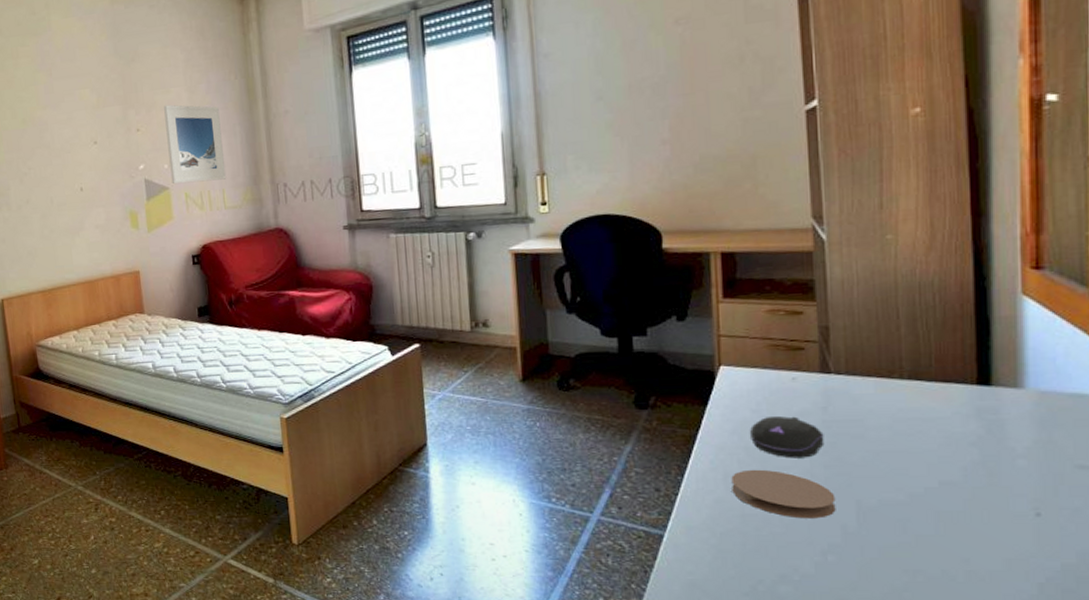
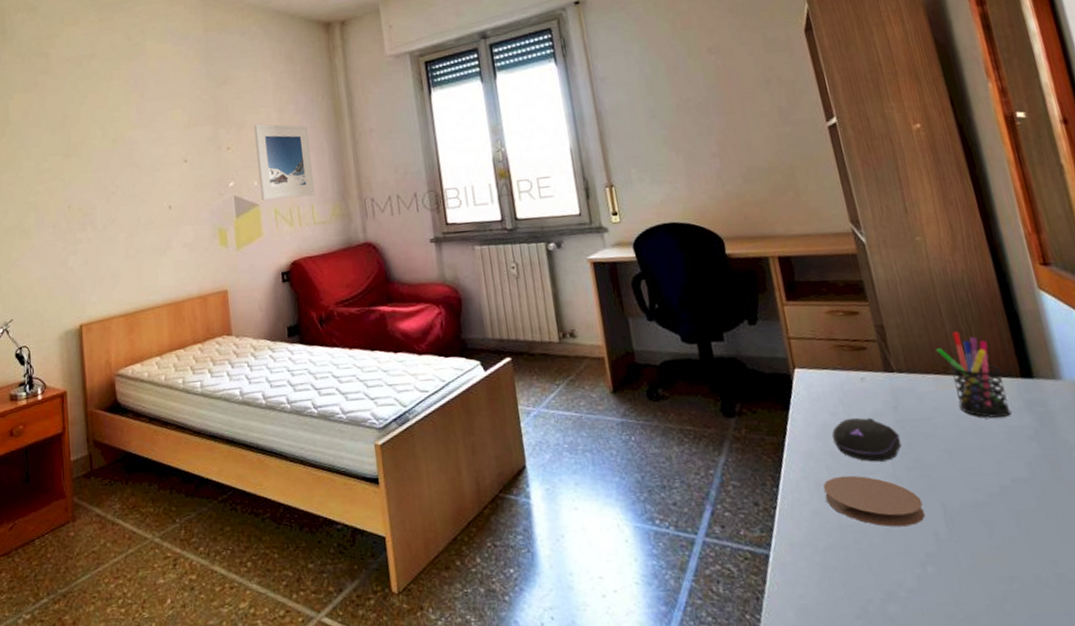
pen holder: none [883,335,957,423] -> present [935,331,1012,418]

